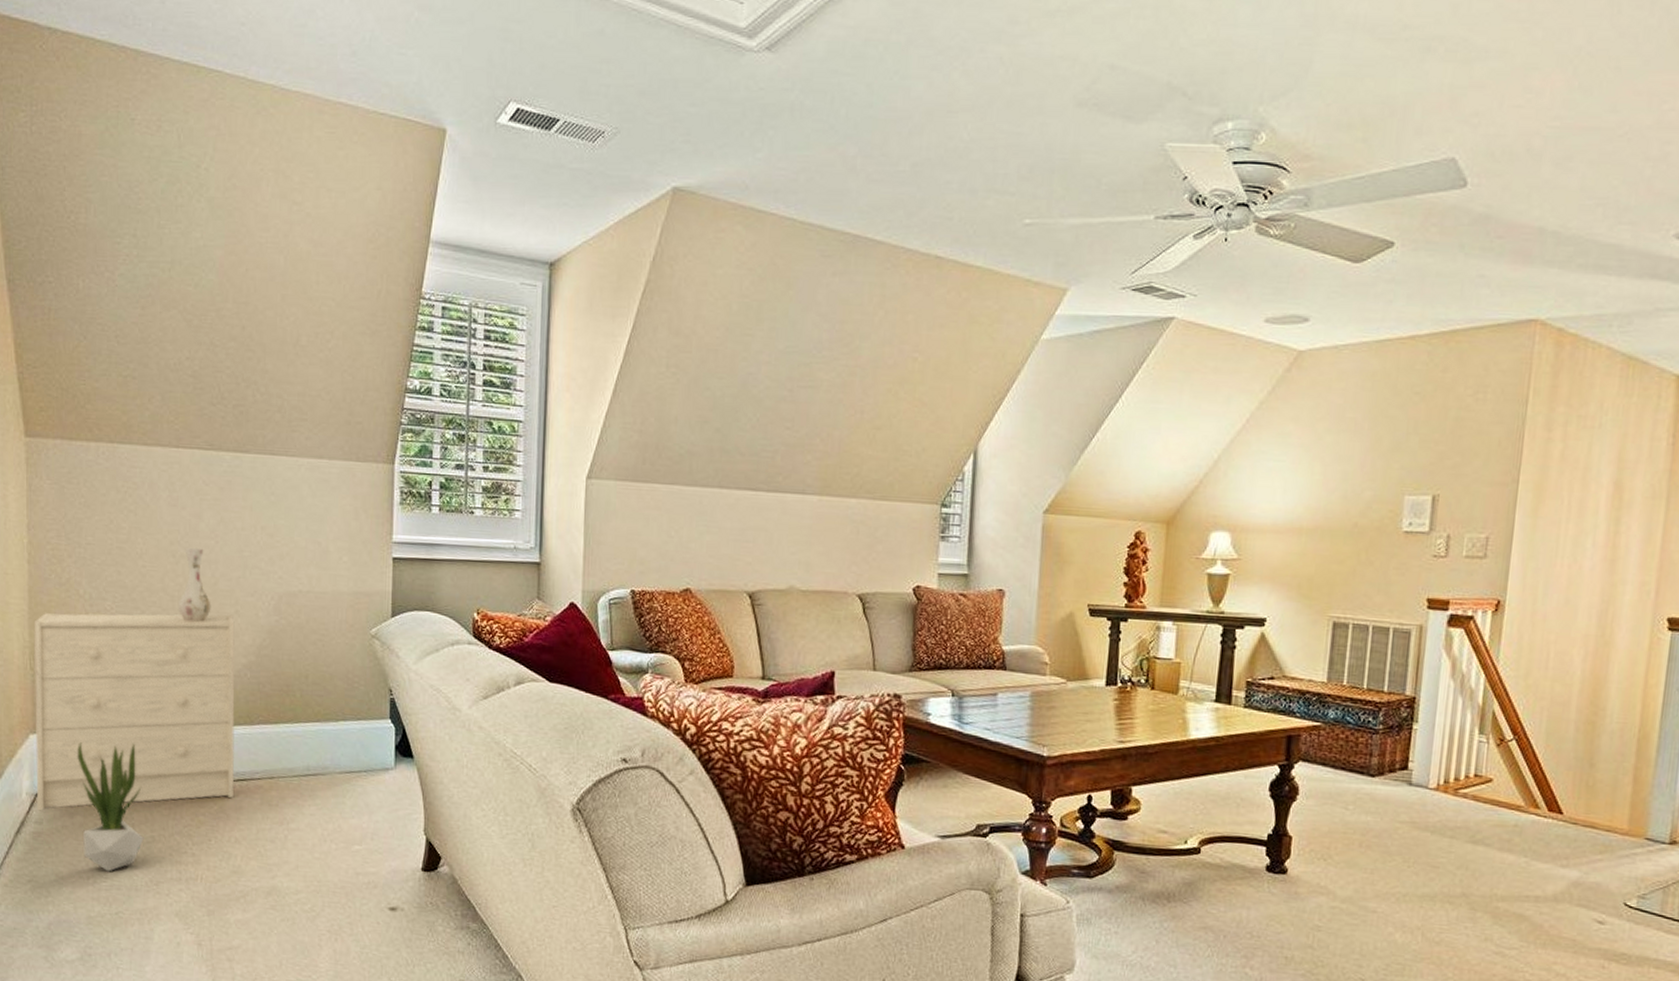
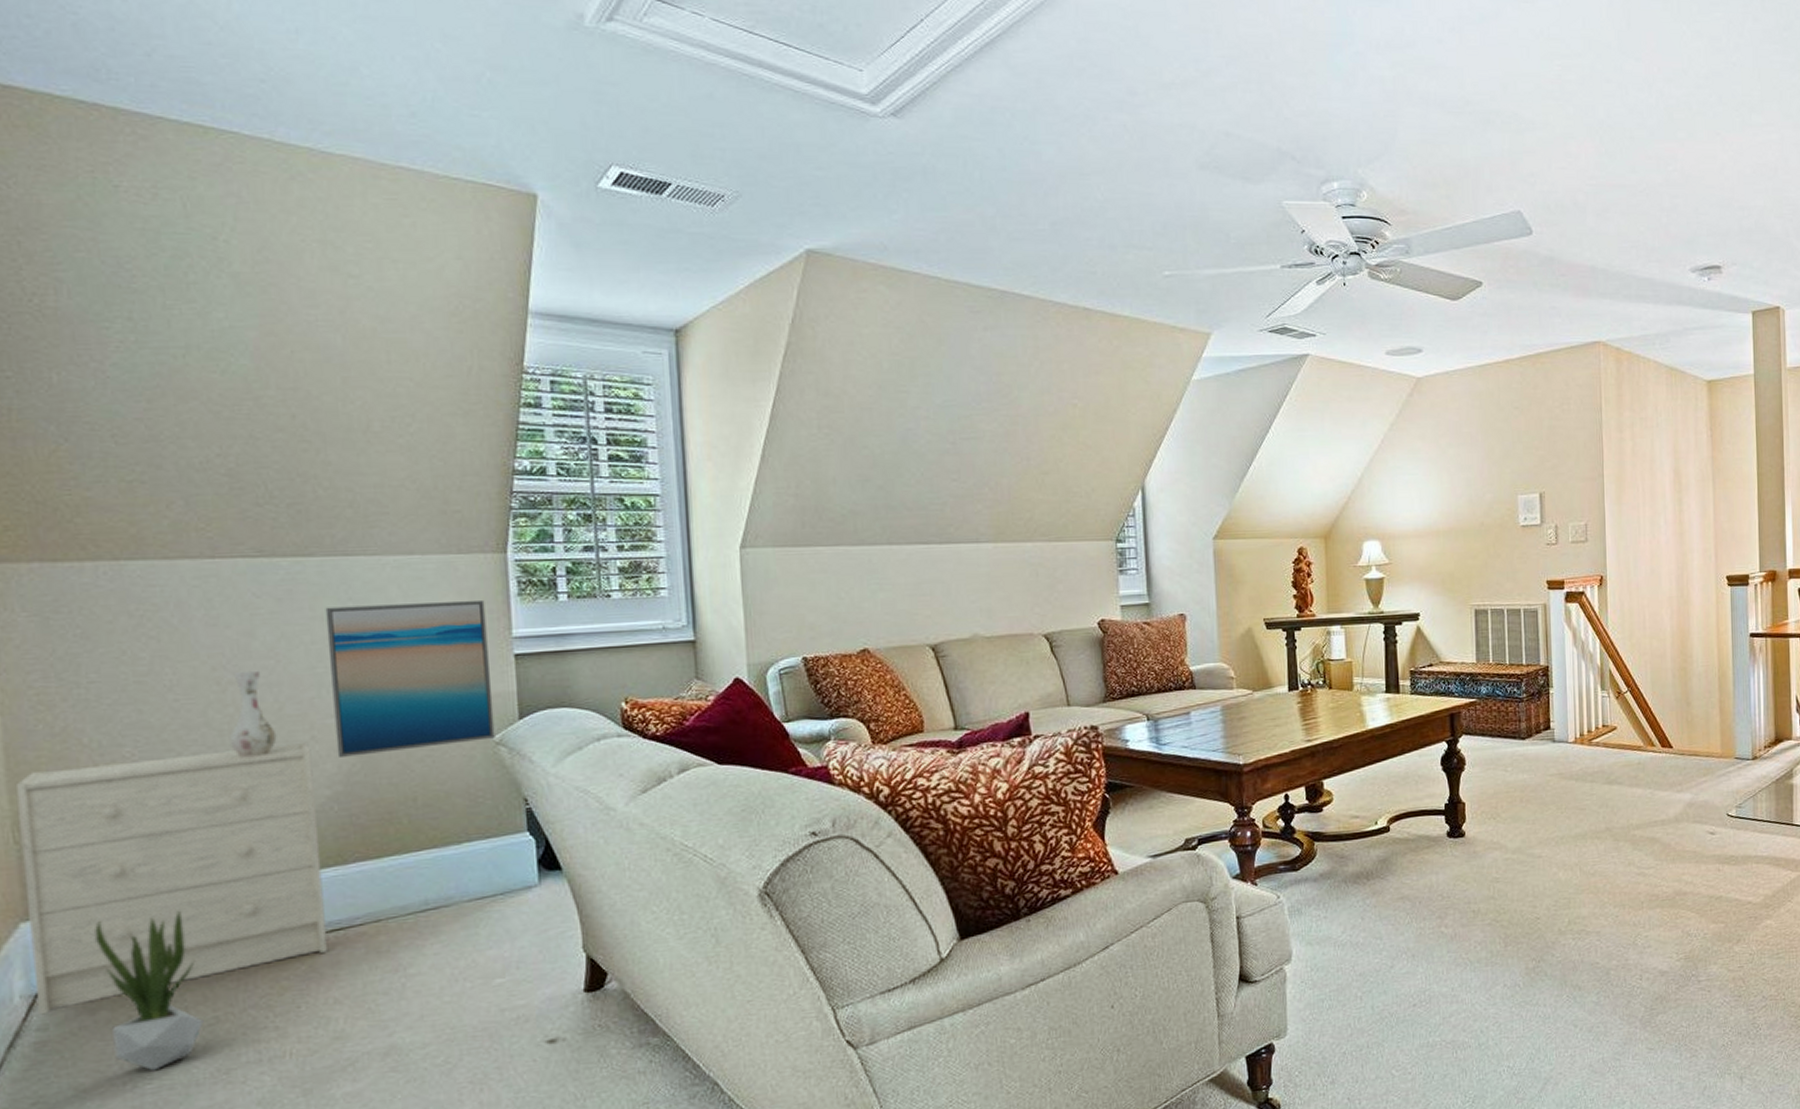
wall art: none [253,499,374,633] -> present [325,601,495,757]

